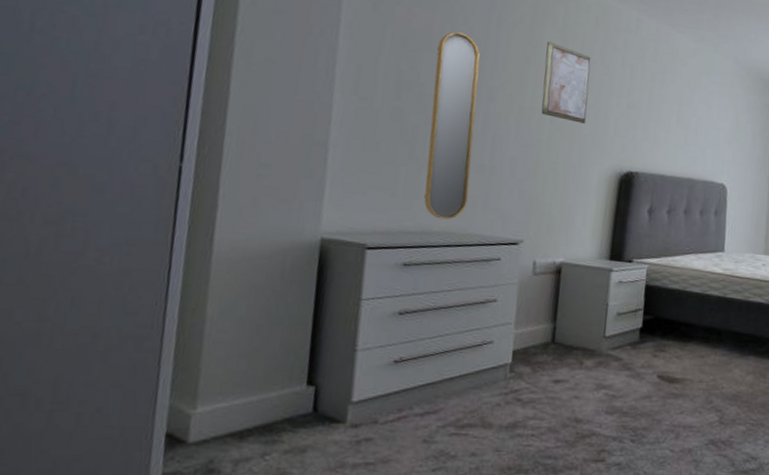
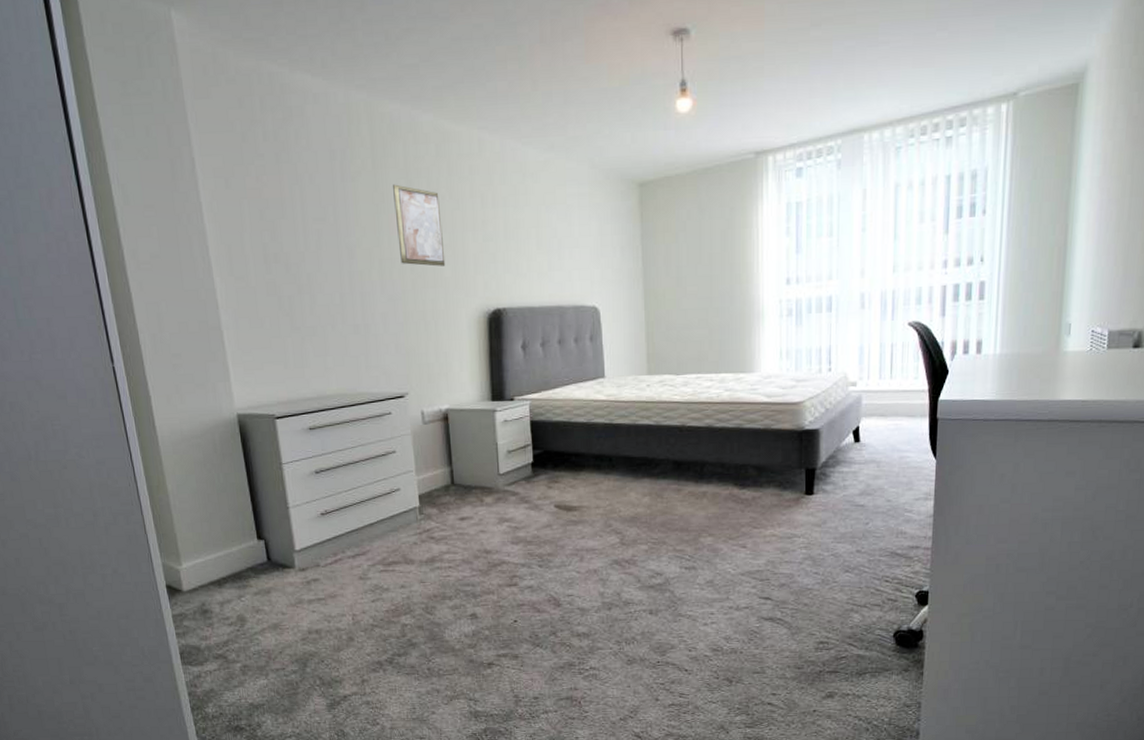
home mirror: present [424,32,480,220] -> none [291,193,351,383]

